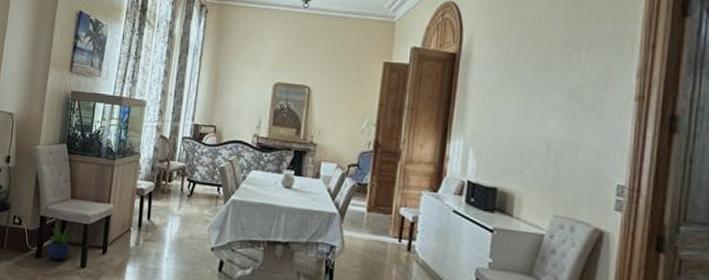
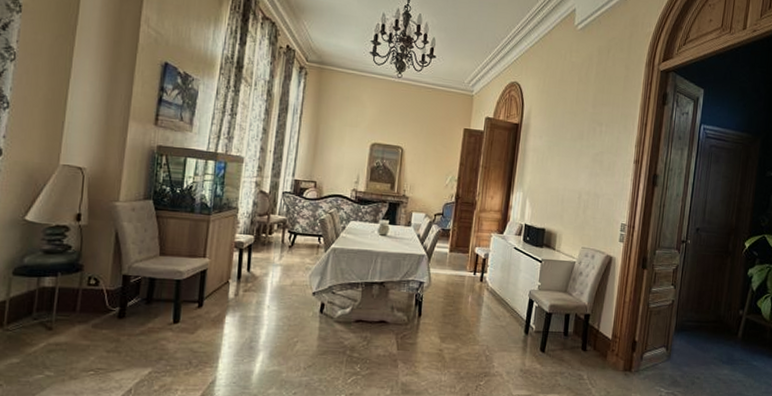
potted plant: present [47,222,76,260] -> none [132,280,166,318]

